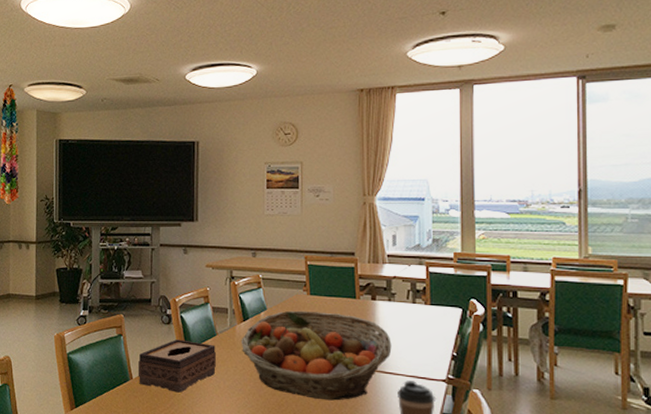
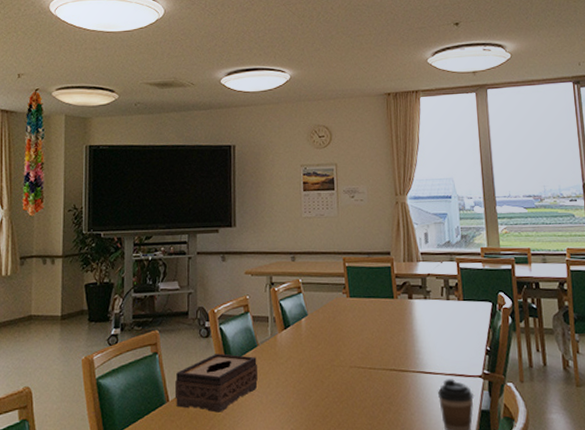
fruit basket: present [240,310,392,401] -> none [282,314,430,407]

